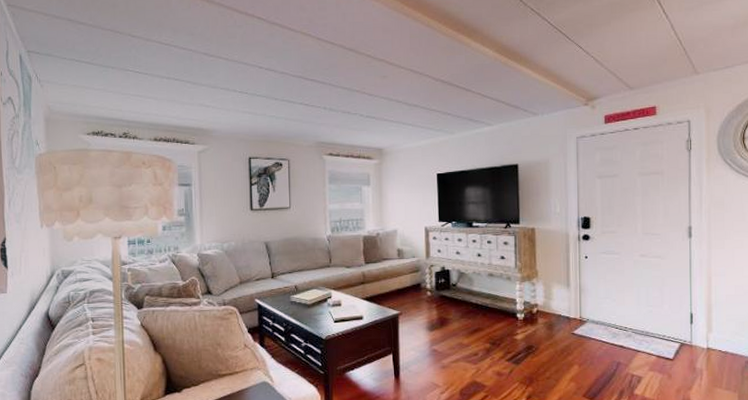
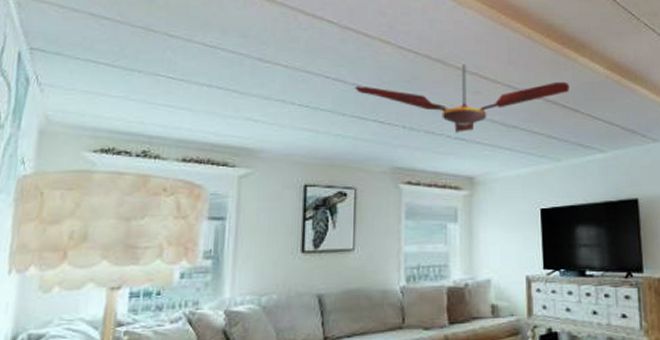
ceiling fan: none [283,52,463,113] -> present [354,64,570,134]

